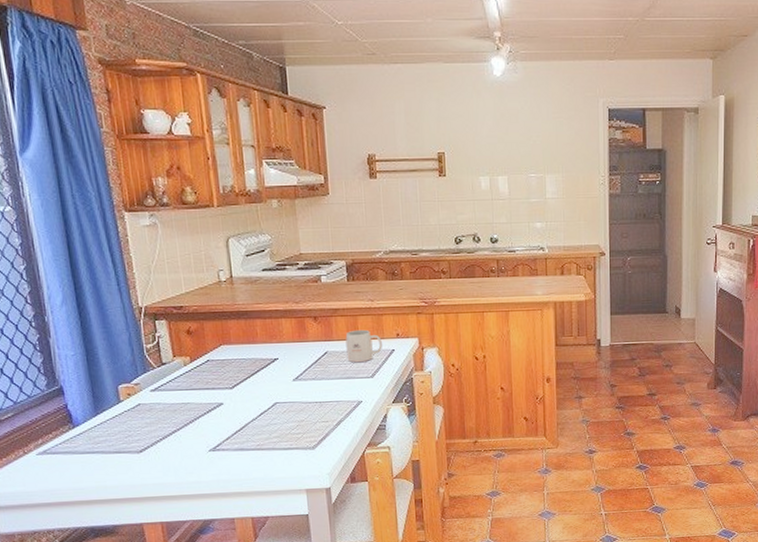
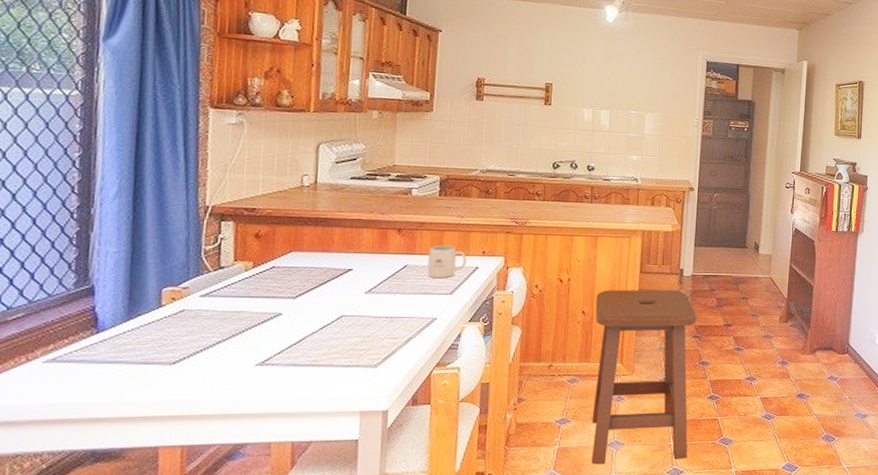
stool: none [513,362,620,533] -> present [592,290,697,465]

